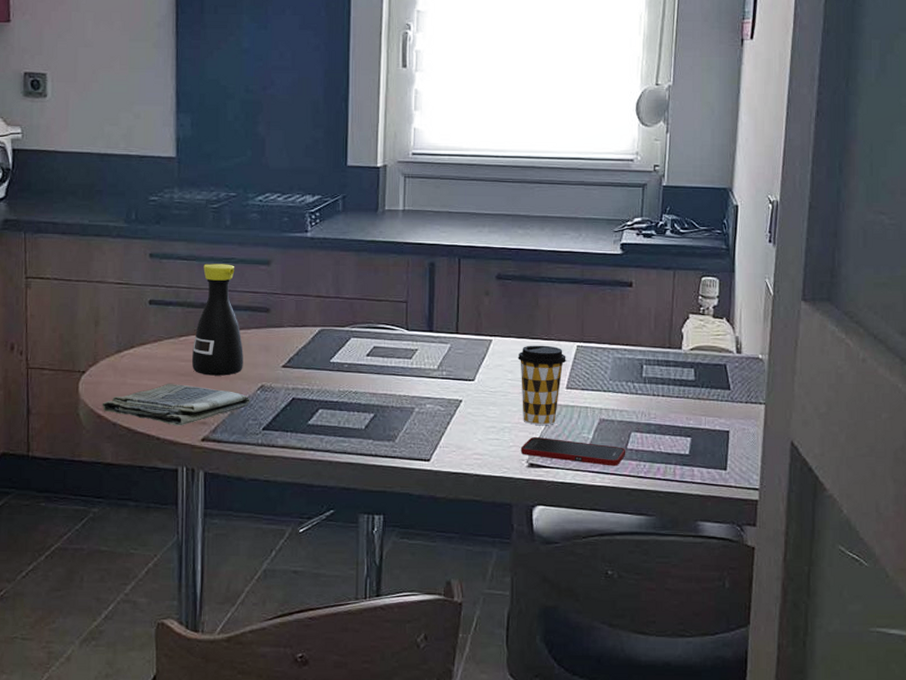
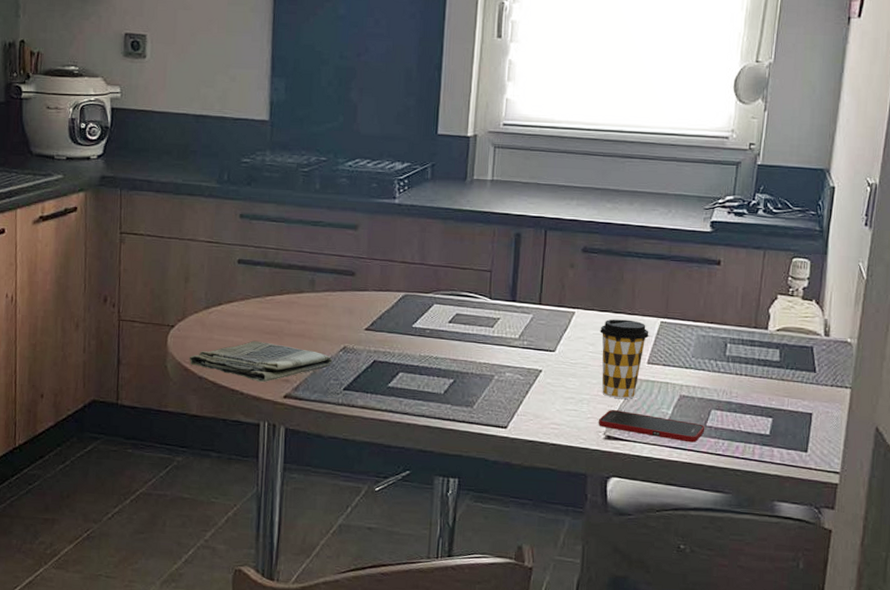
bottle: present [192,263,243,376] -> none [277,226,328,336]

